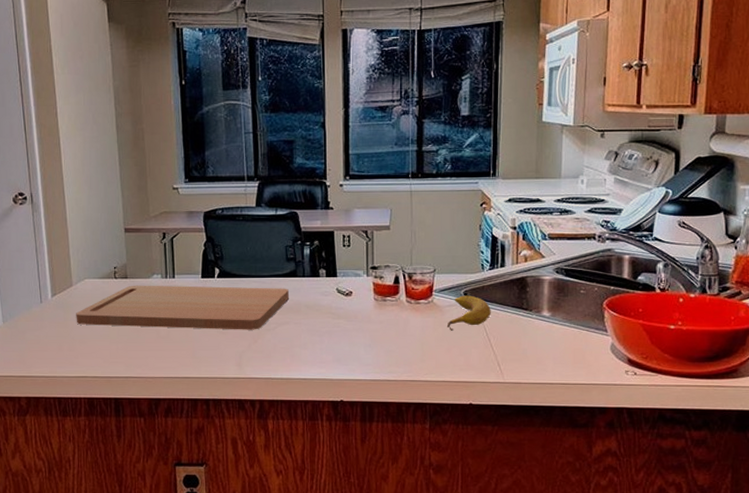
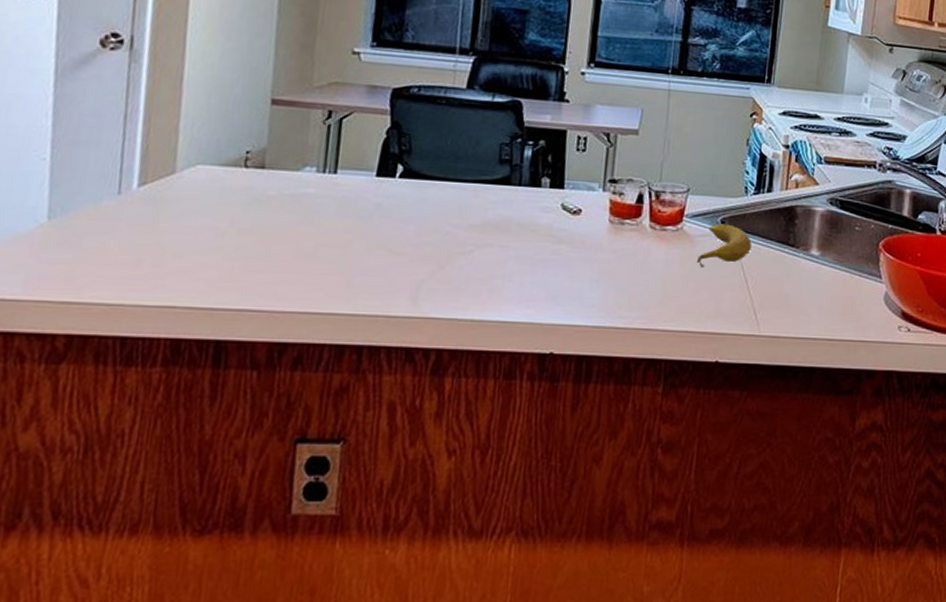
cutting board: present [76,285,290,330] -> none [172,178,498,252]

